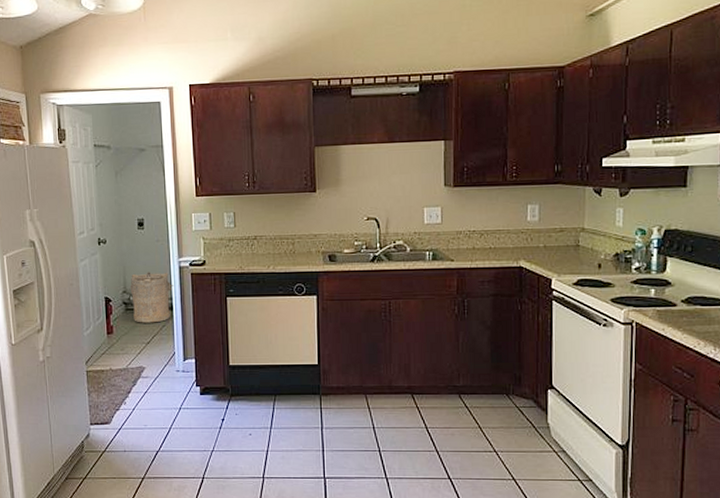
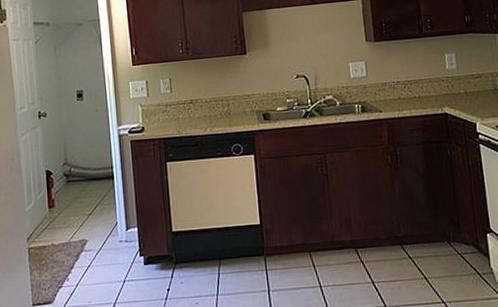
laundry hamper: present [130,272,174,323] -> none [71,141,114,195]

